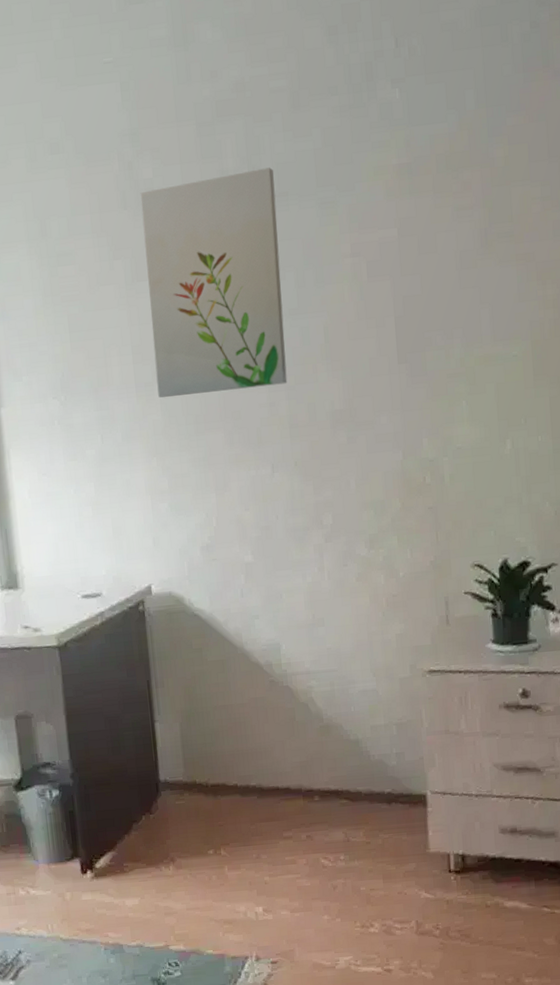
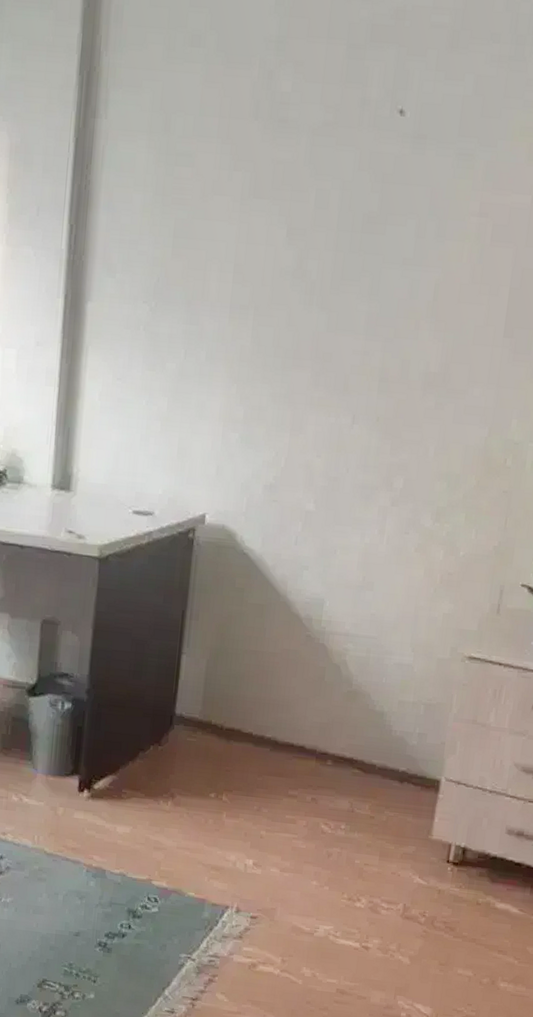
wall art: present [140,167,288,398] -> none [251,104,417,335]

